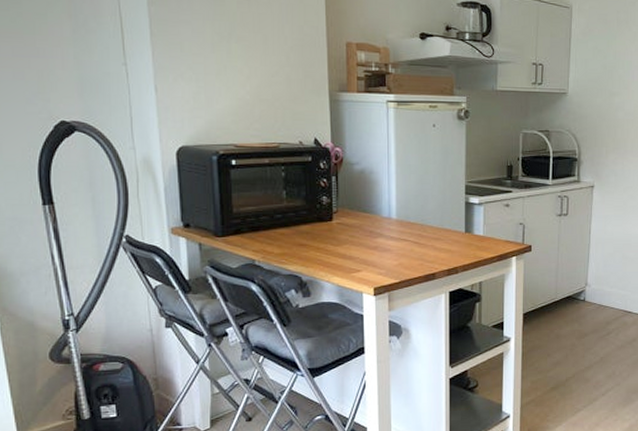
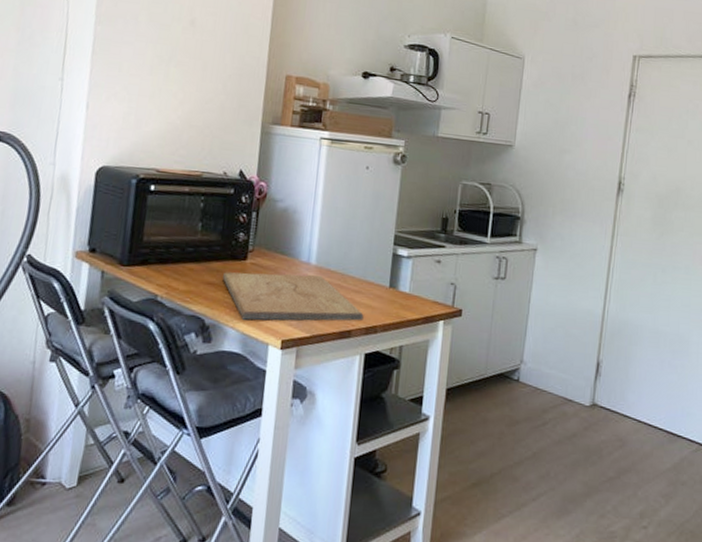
cutting board: none [313,227,445,274] -> present [223,272,364,321]

